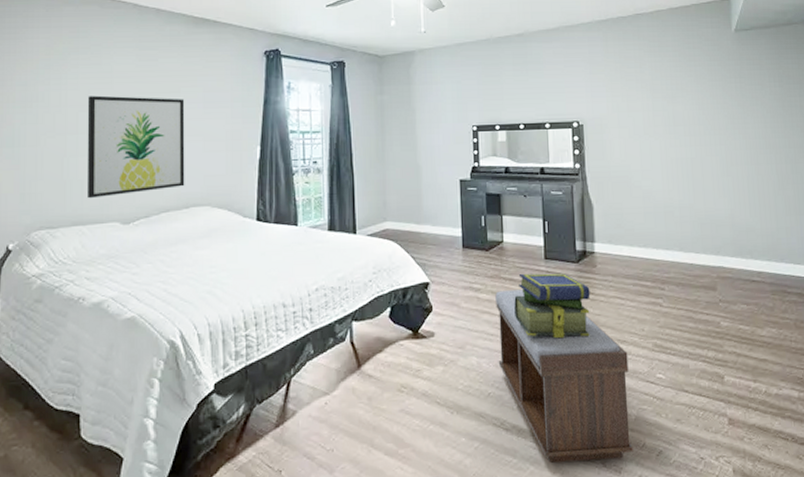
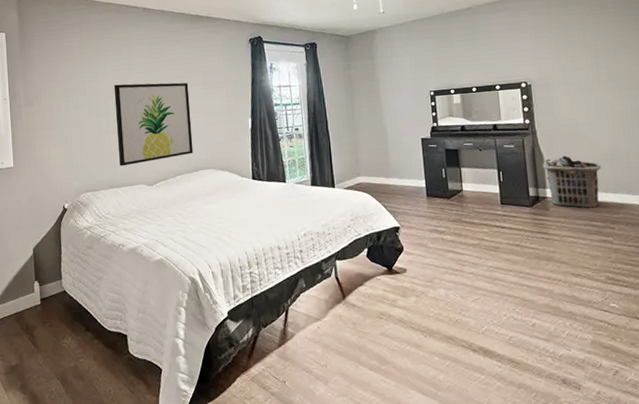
bench: present [495,289,634,463] -> none [458,231,591,379]
stack of books: present [514,273,590,339] -> none [475,216,546,273]
clothes hamper: none [591,206,653,266] -> present [542,156,601,208]

